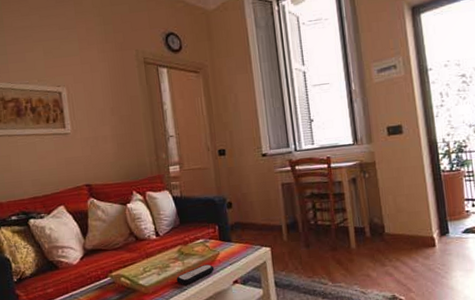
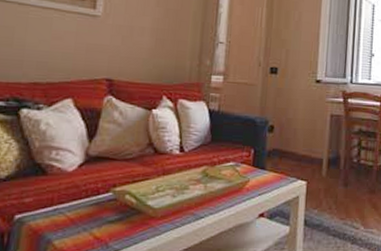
remote control: present [176,264,215,285] -> none [193,191,240,212]

